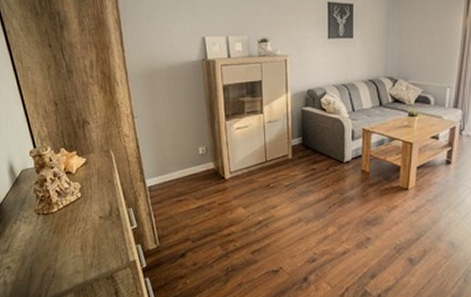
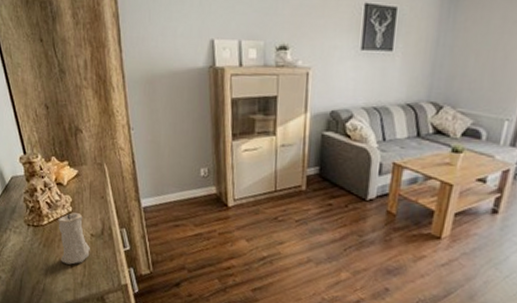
candle: none [67,198,99,248] -> present [58,212,90,265]

